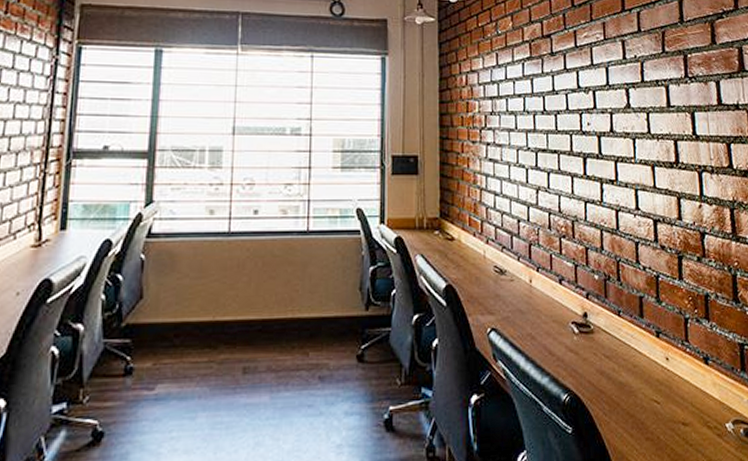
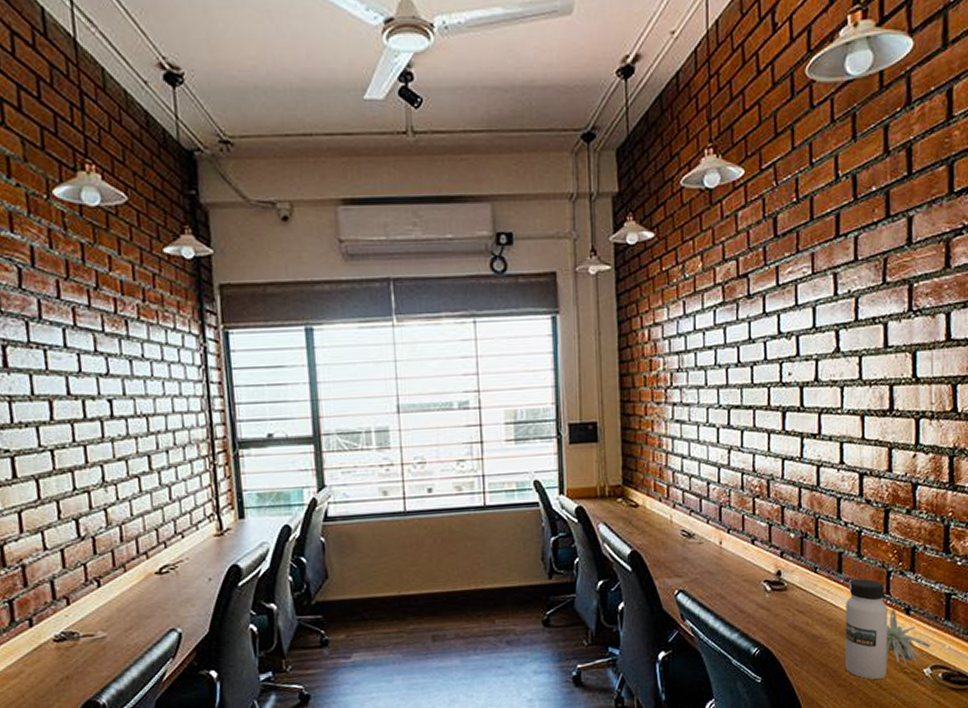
water bottle: none [649,325,691,434] -> present [844,579,889,680]
succulent plant: none [688,357,731,419] -> present [885,608,932,666]

